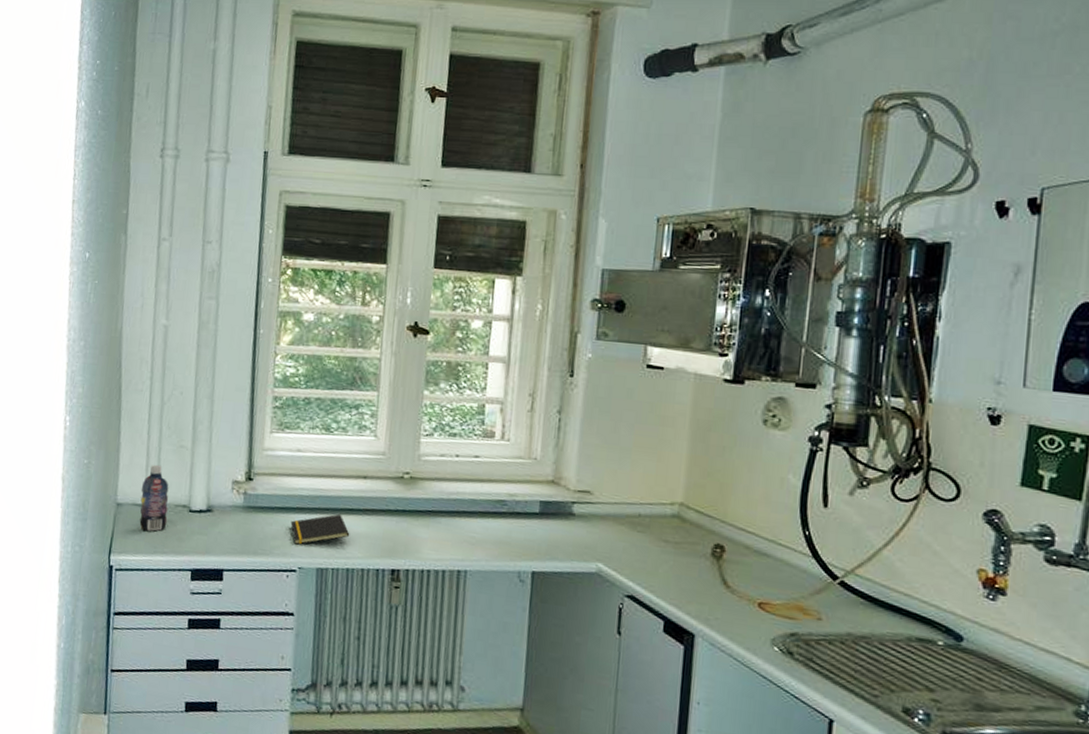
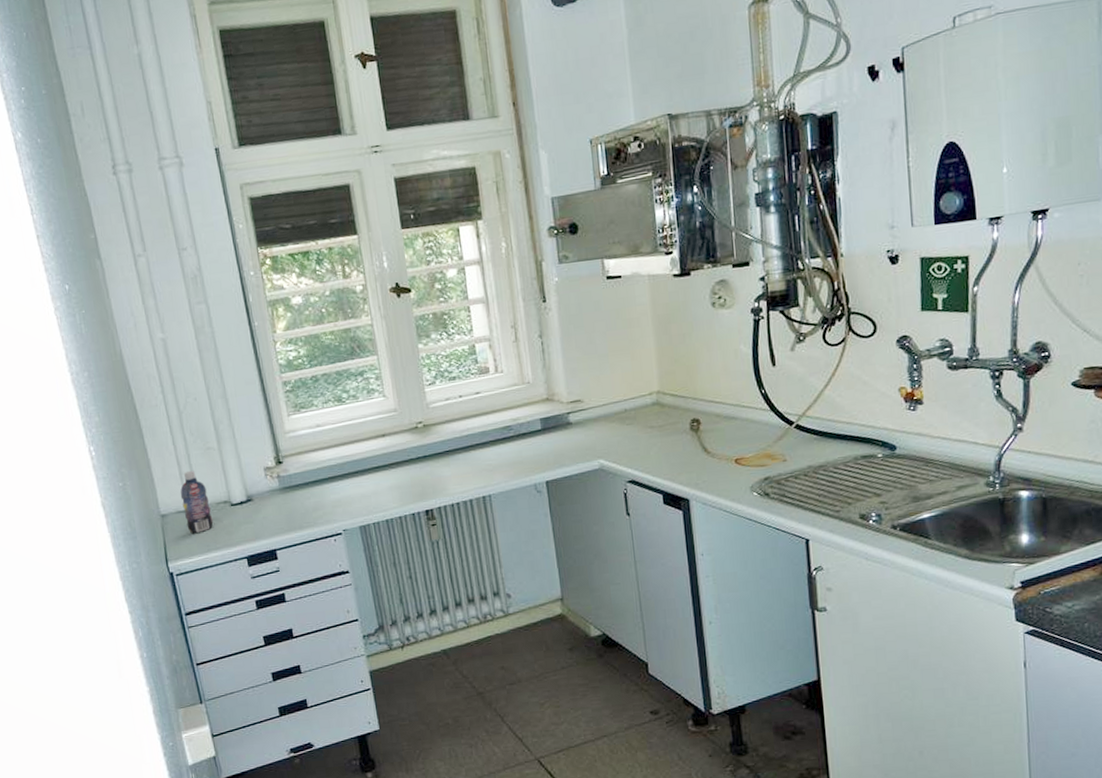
notepad: present [290,513,350,545] -> none [326,473,382,510]

